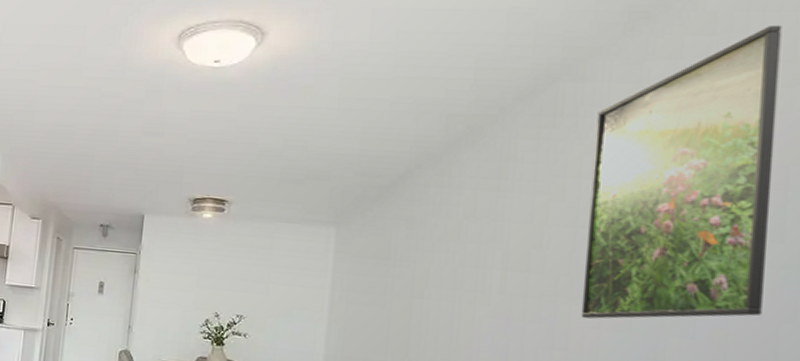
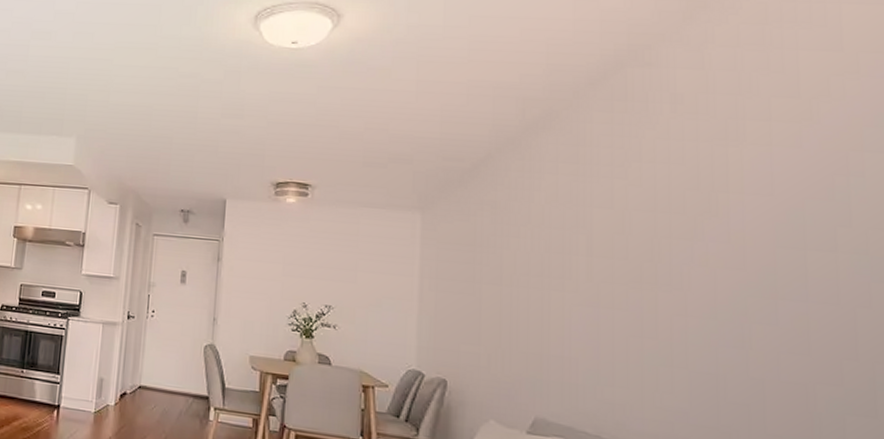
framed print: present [581,25,782,319] -> none [666,15,838,306]

